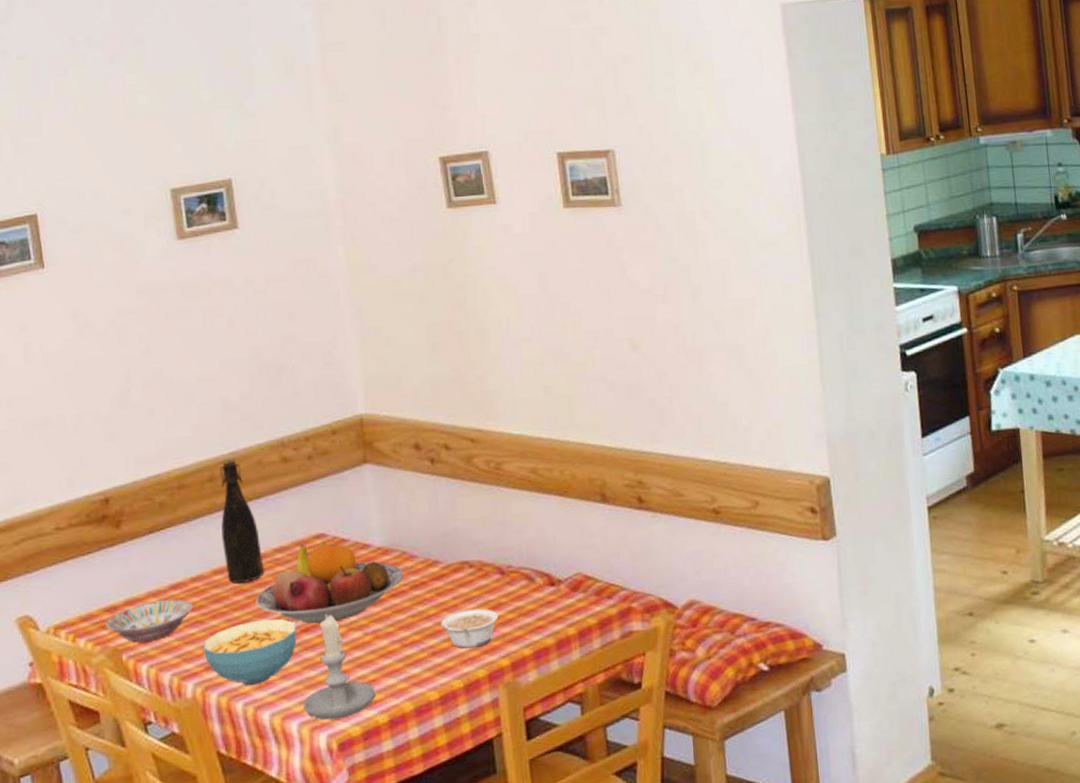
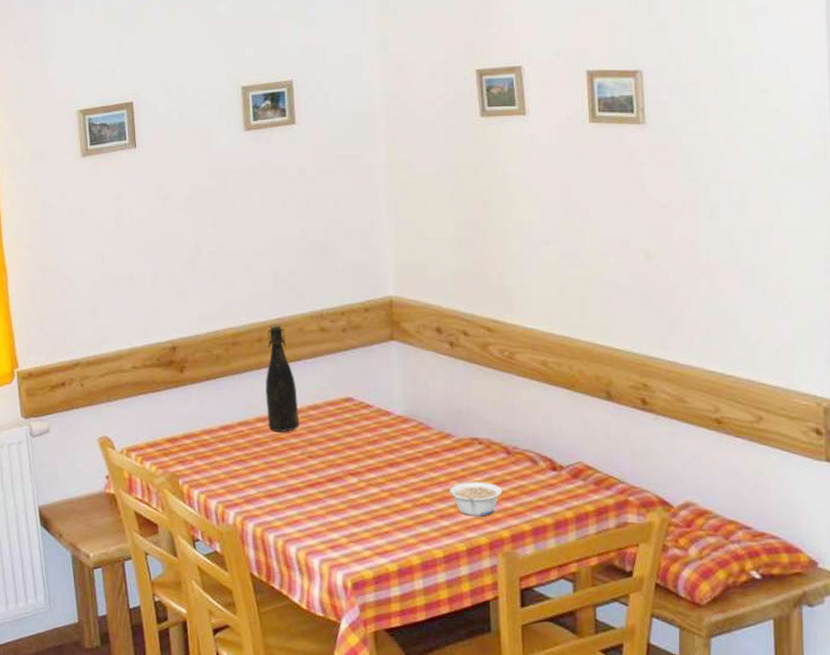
bowl: present [106,599,193,643] -> none [167,438,238,472]
cereal bowl: present [202,619,297,686] -> none [244,466,323,522]
fruit bowl: present [255,541,403,624] -> none [290,405,419,476]
candle: present [303,614,376,721] -> none [325,468,388,562]

